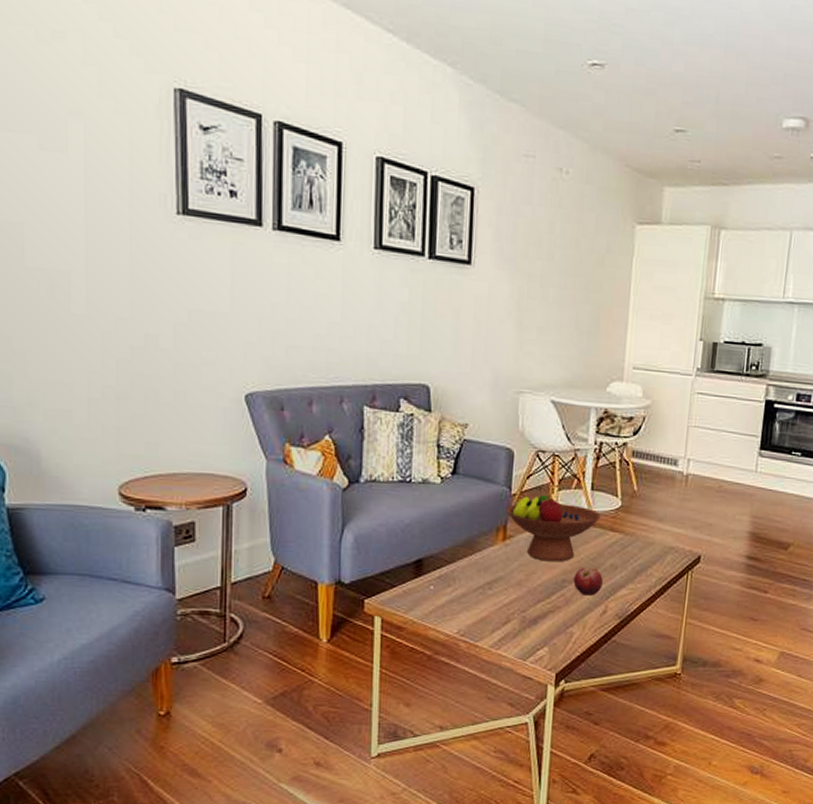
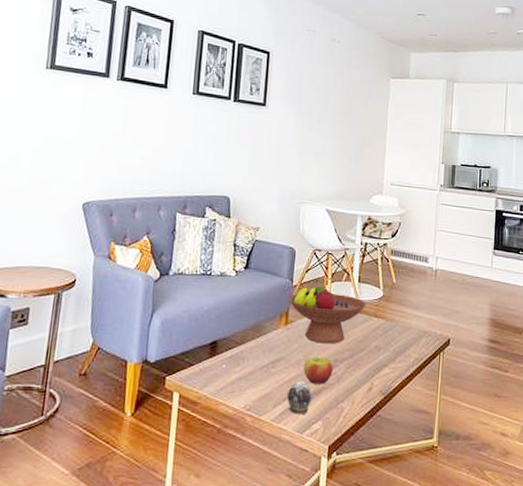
decorative egg: none [507,605,536,640] -> present [287,382,312,414]
apple: none [526,576,561,607] -> present [304,356,333,384]
fruit: present [573,566,603,596] -> none [343,348,369,374]

